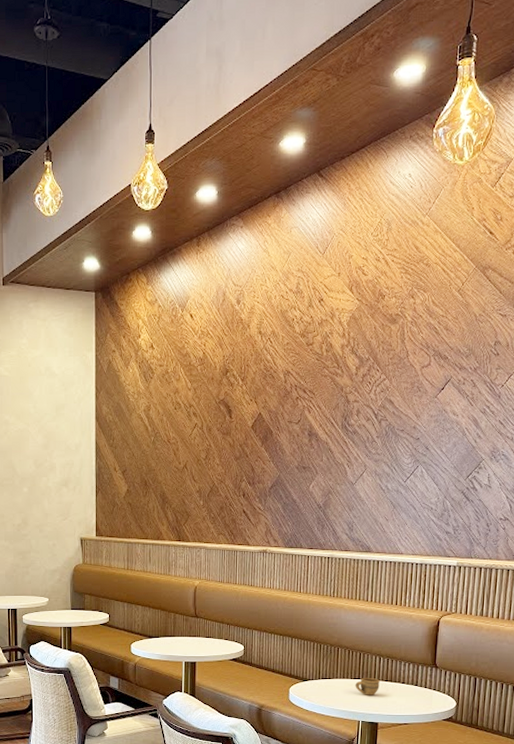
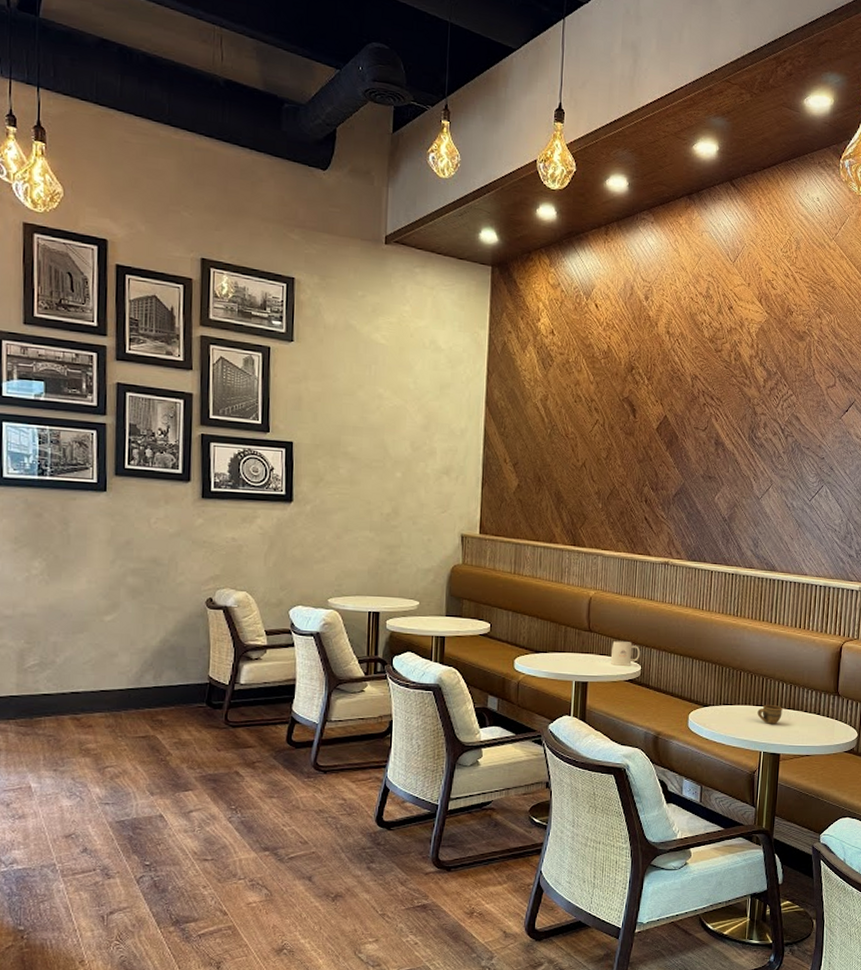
mug: none [215,624,243,647] -> present [610,640,641,666]

